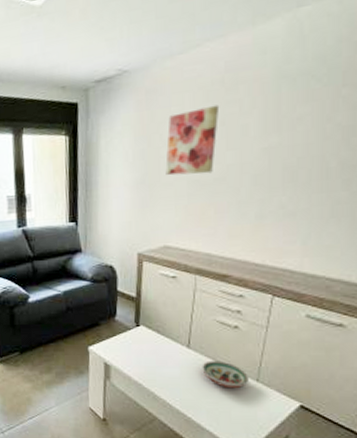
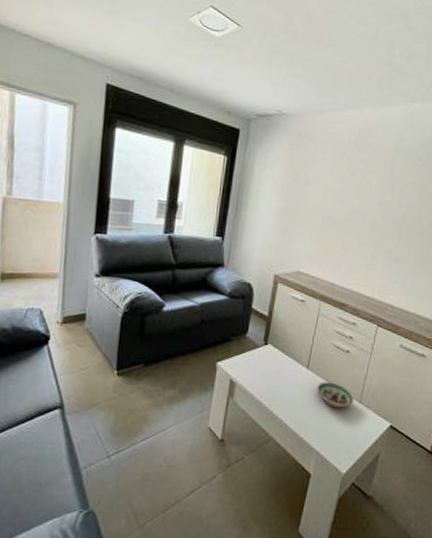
wall art: present [165,104,220,176] -> none [306,159,353,214]

